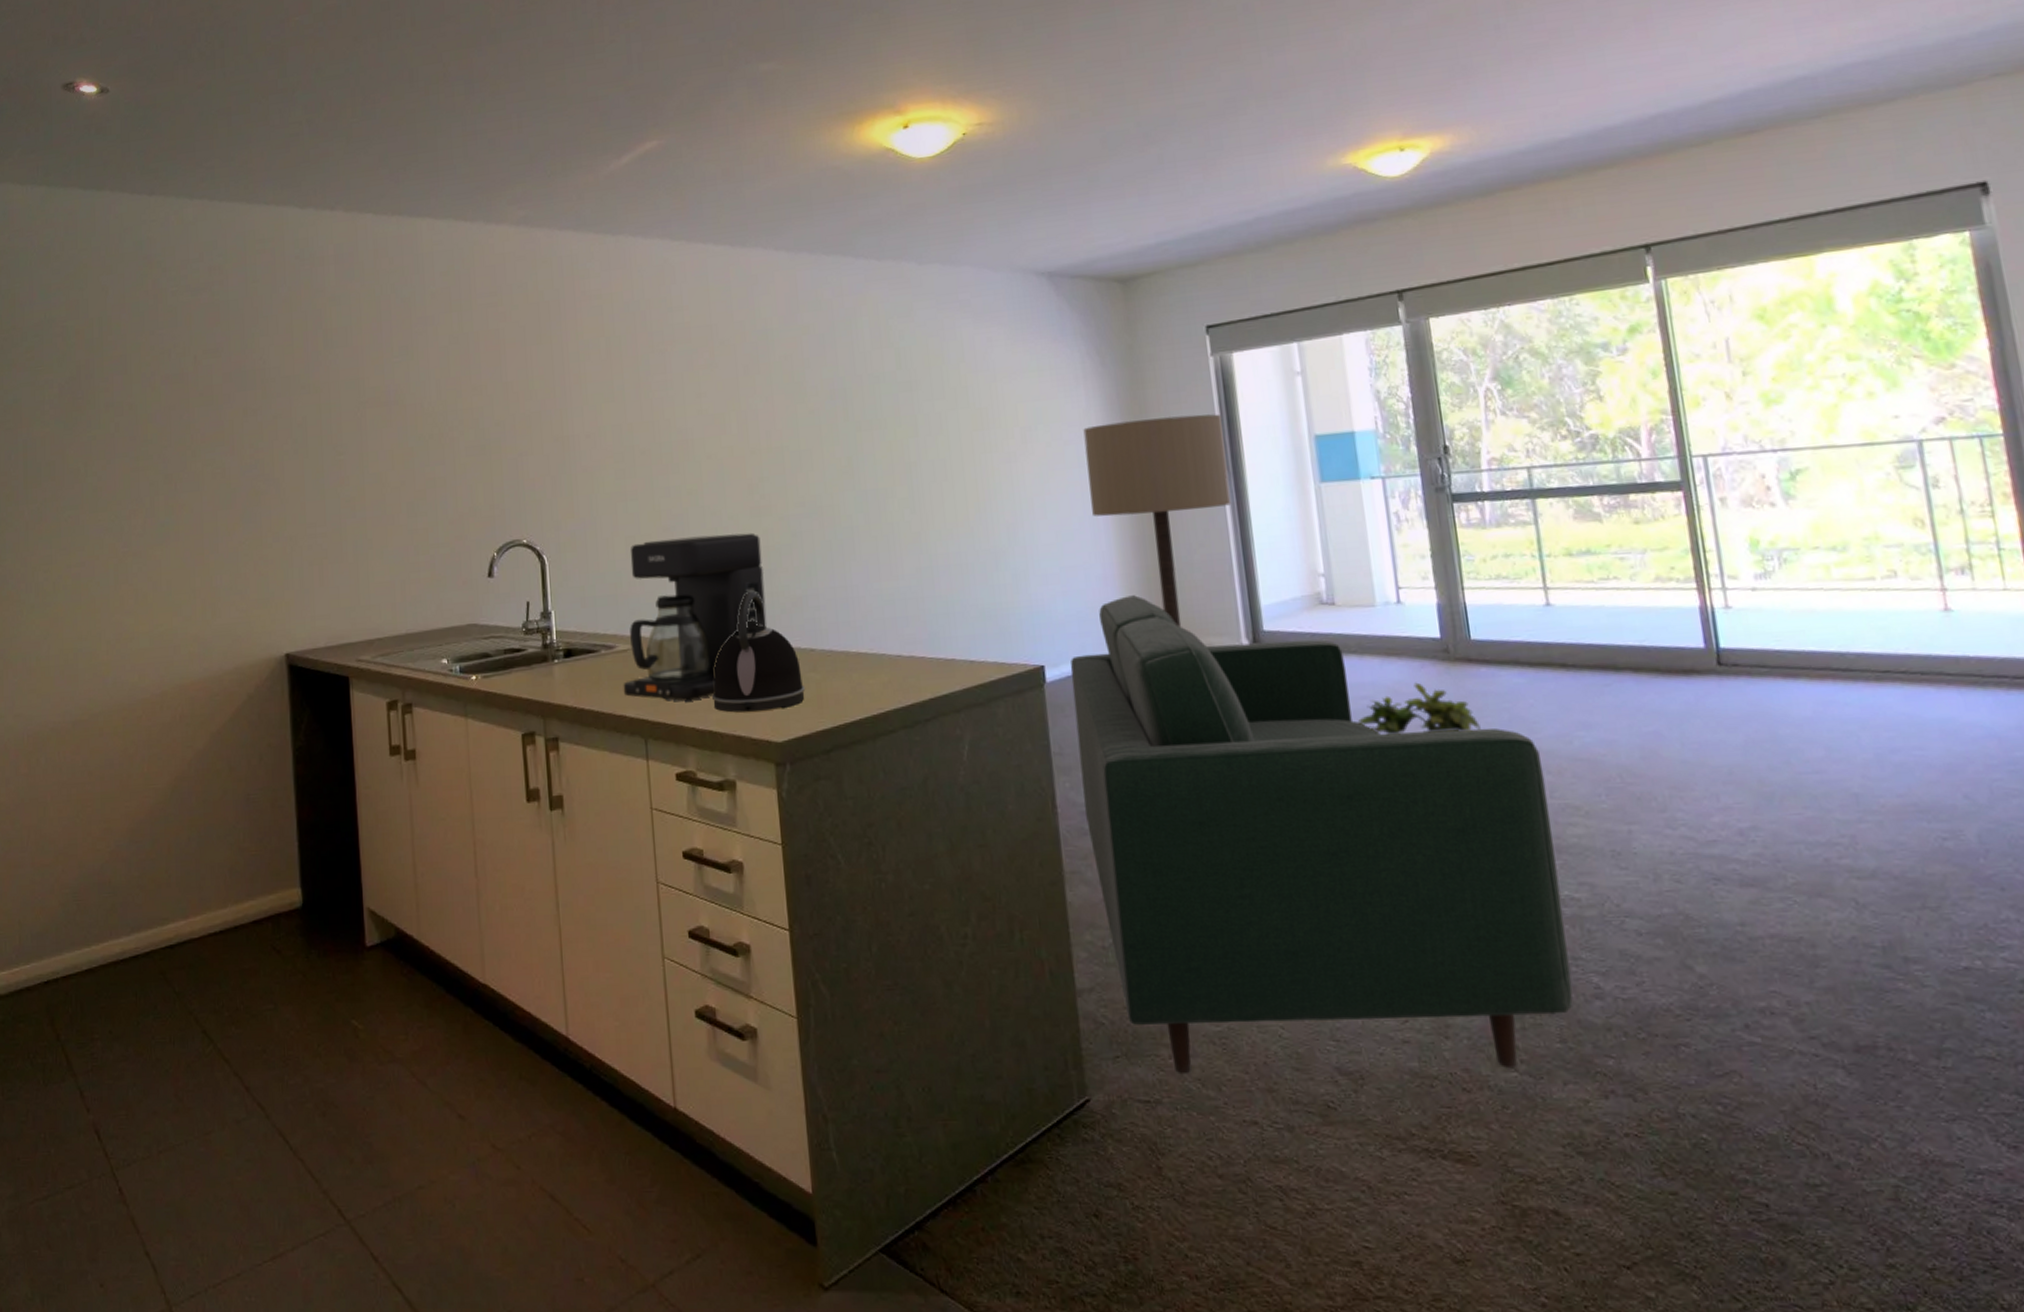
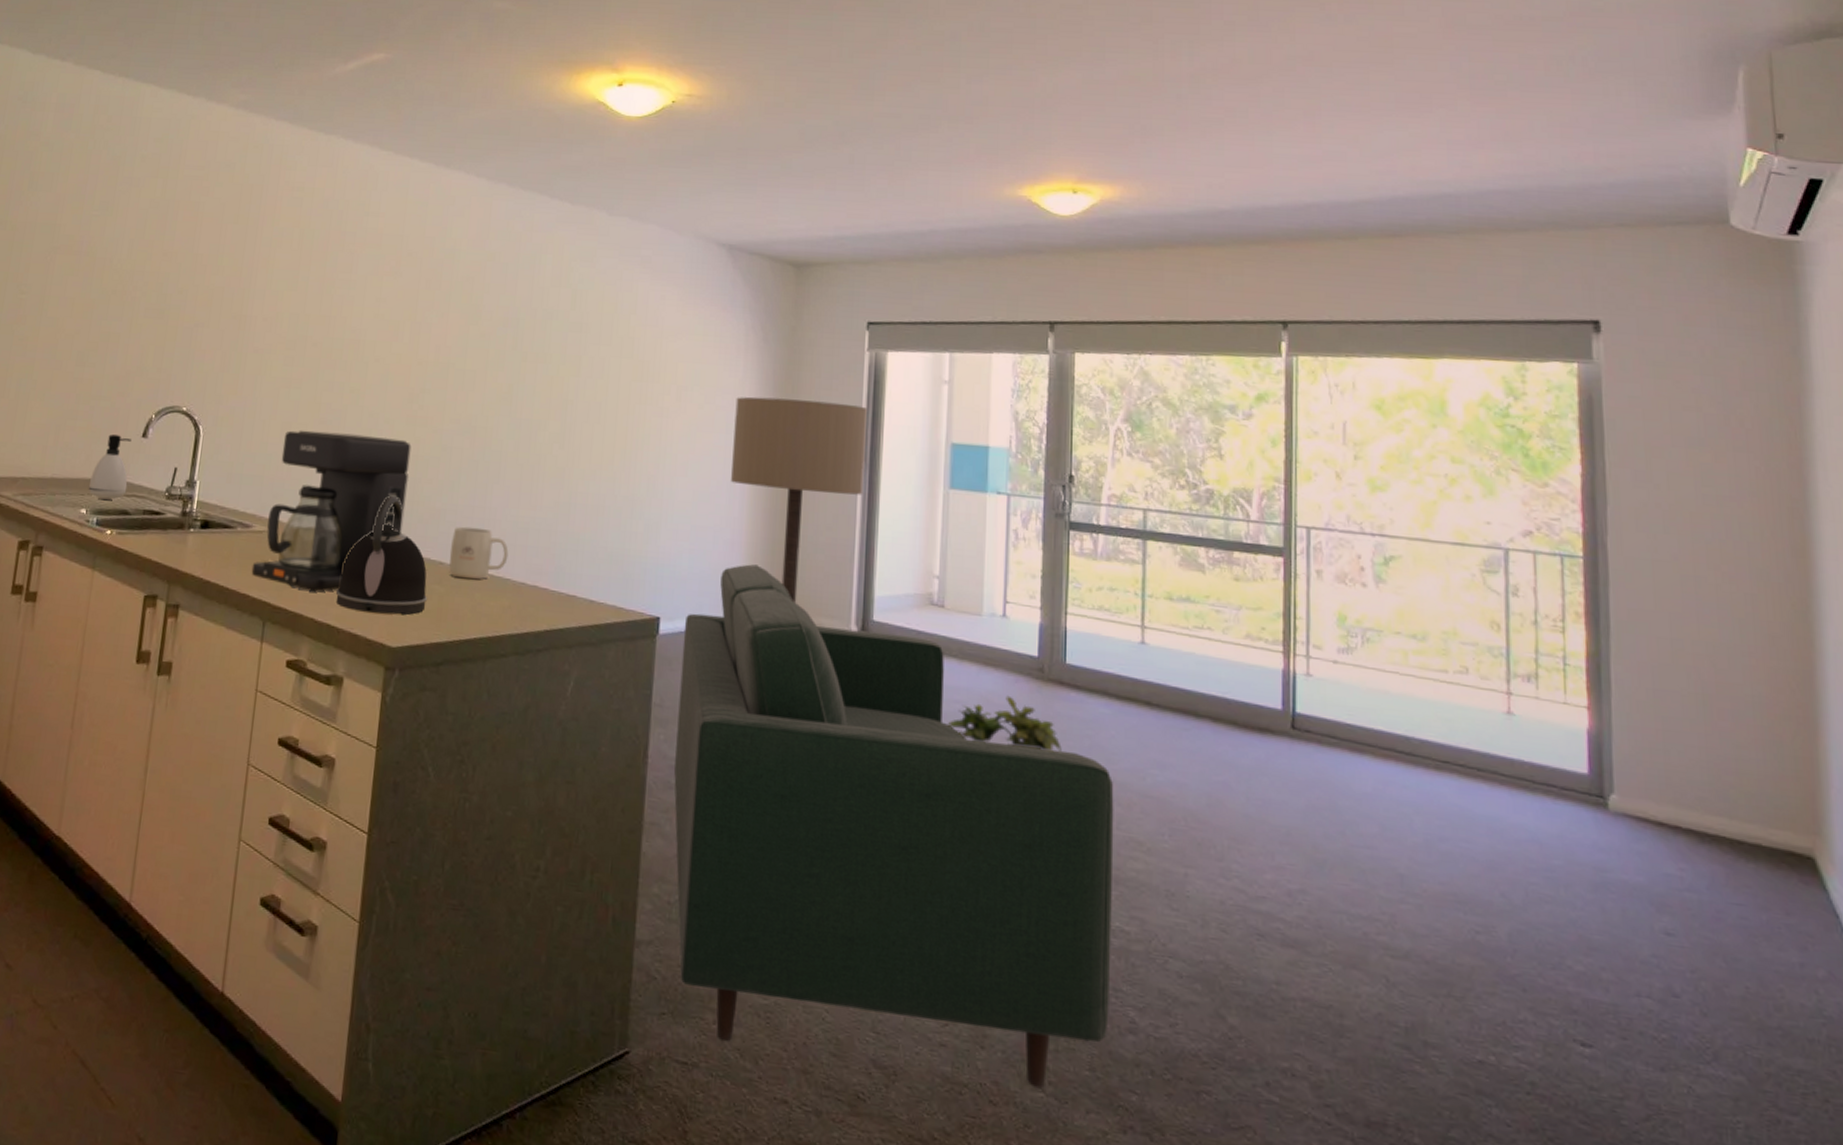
soap dispenser: none [444,579,484,646] -> present [88,434,131,500]
mug: none [818,607,879,662] -> present [449,526,509,580]

